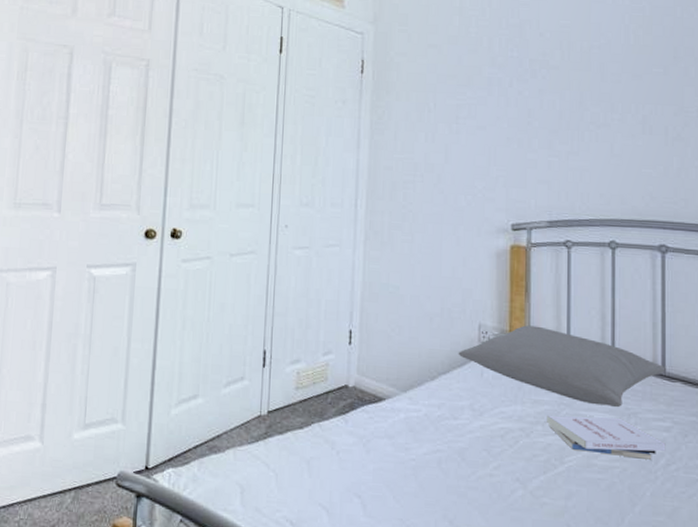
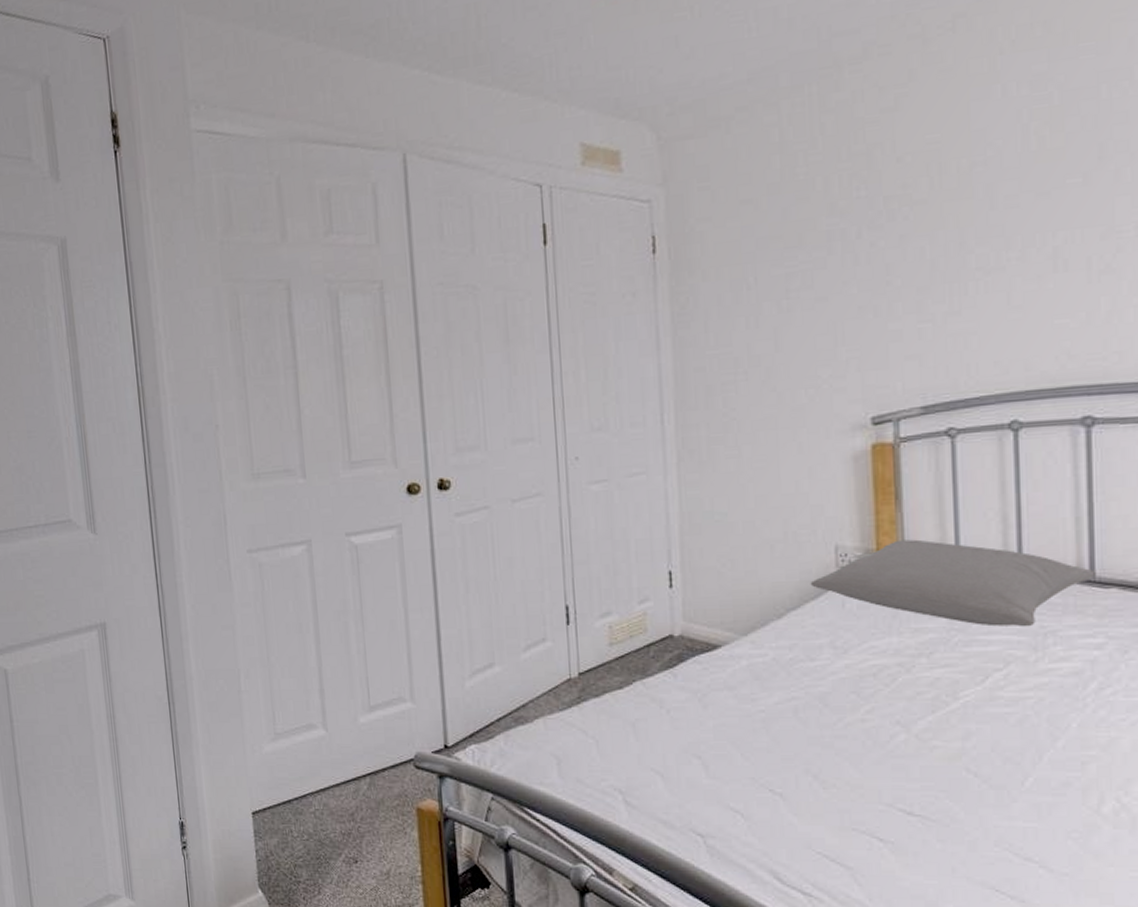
books: present [547,415,666,460] -> none [933,638,1098,685]

